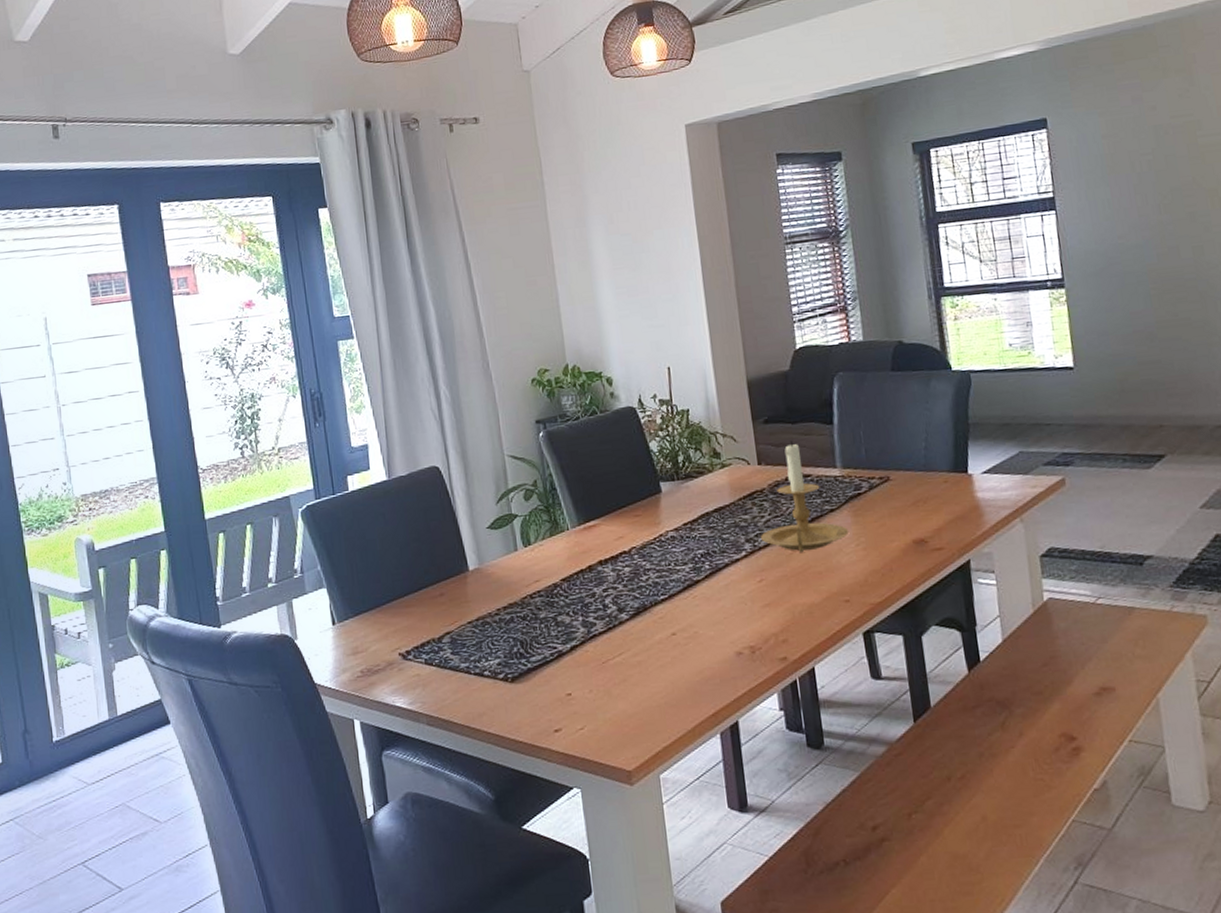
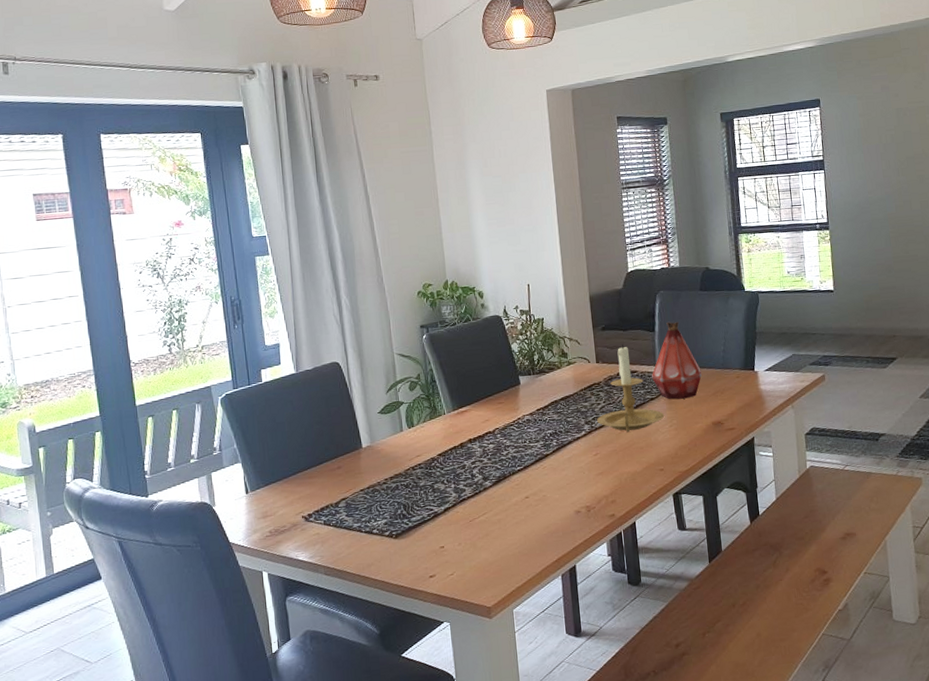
bottle: none [830,411,897,511] -> present [652,321,702,400]

